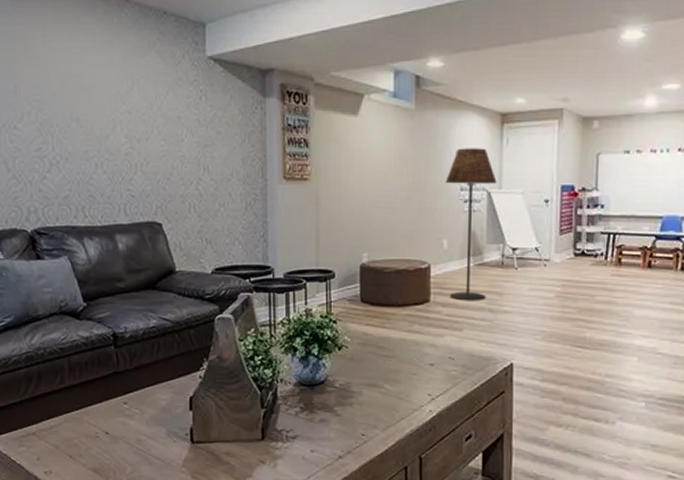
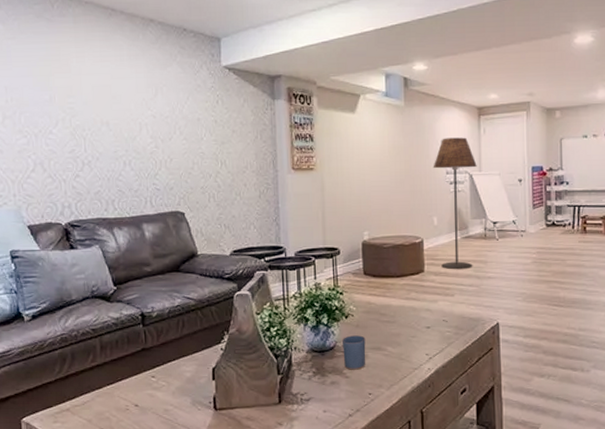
mug: none [334,369,360,408] -> present [342,335,366,370]

